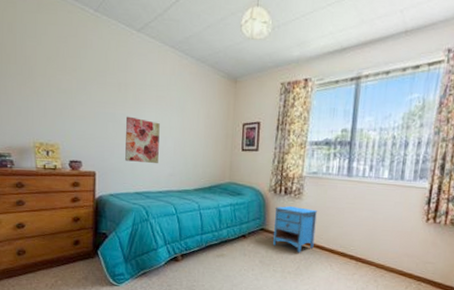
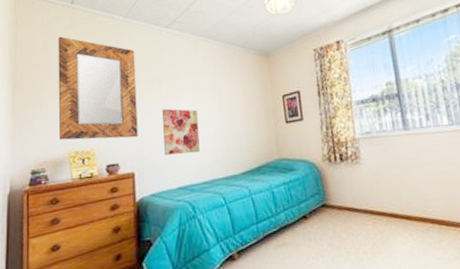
home mirror: none [24,19,104,139] -> present [58,36,138,141]
nightstand: present [273,206,317,253] -> none [333,172,387,227]

